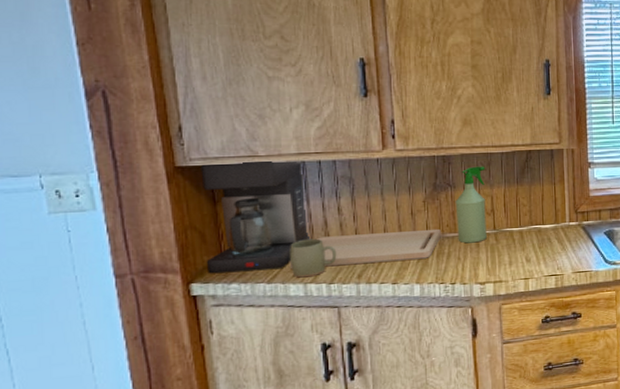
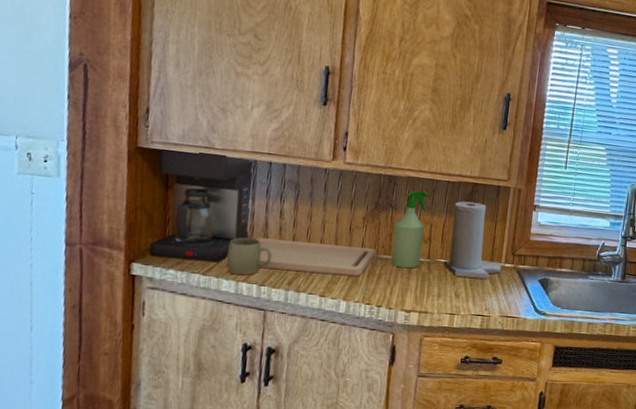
paper towel: none [510,168,567,242] -> present [443,201,501,279]

